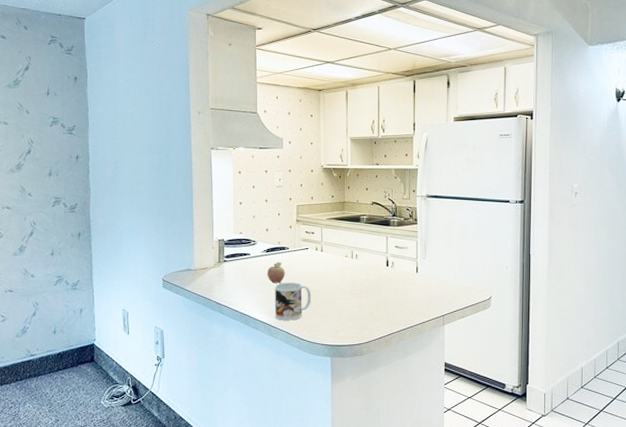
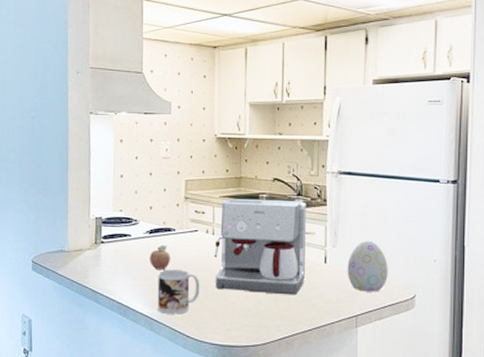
coffee maker: none [323,220,400,301] -> present [214,198,306,296]
decorative egg: none [435,252,469,295] -> present [347,240,388,292]

